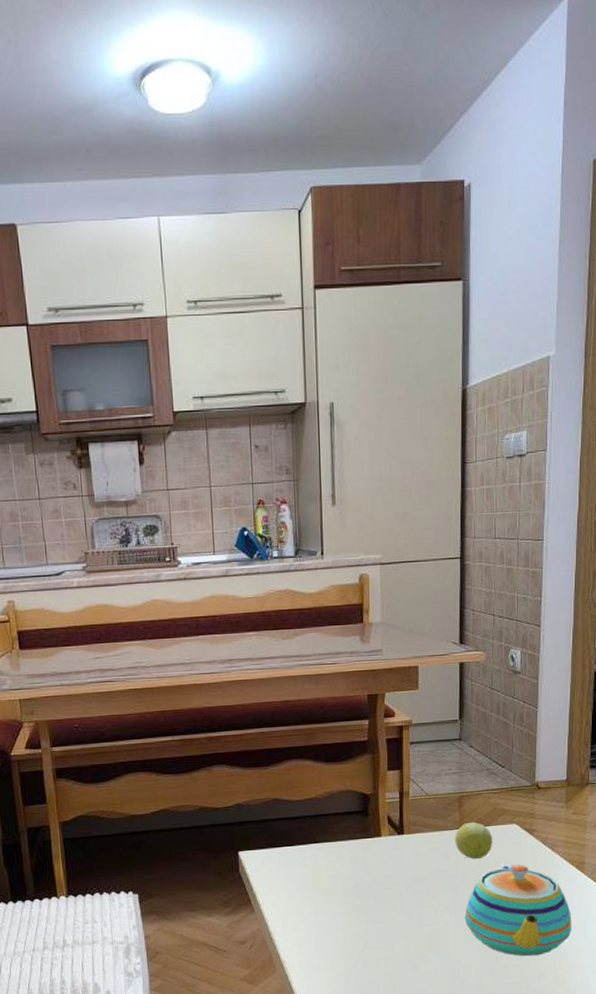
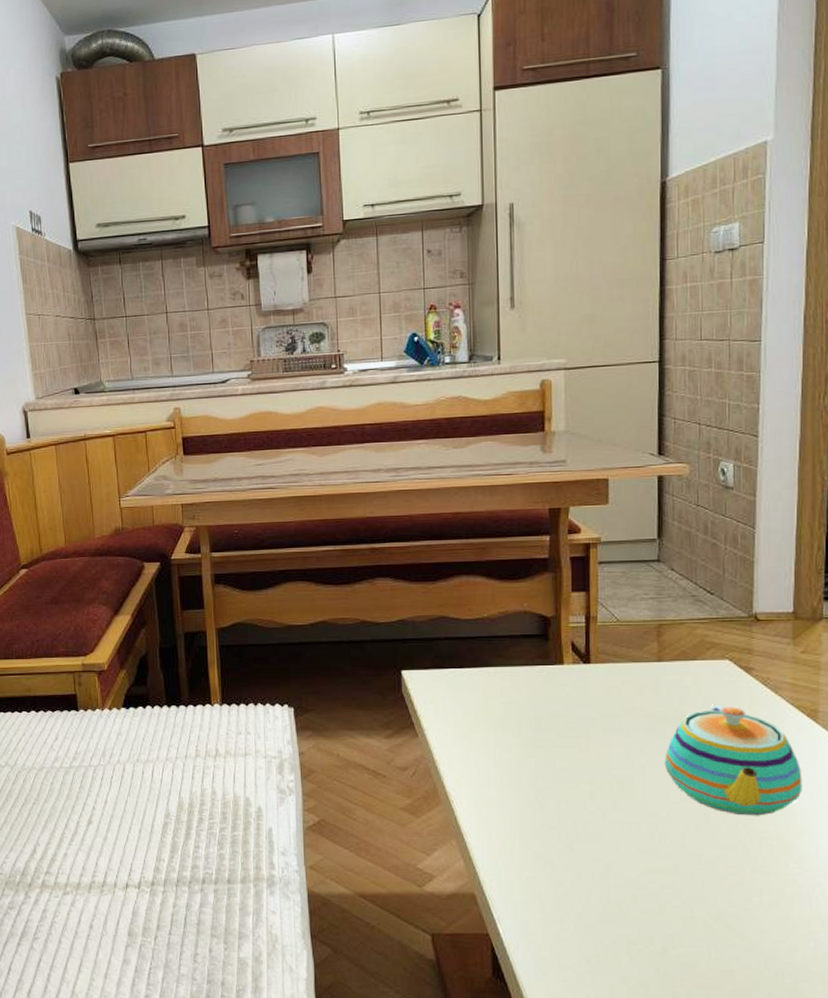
fruit: present [455,821,493,860] -> none [652,654,700,698]

